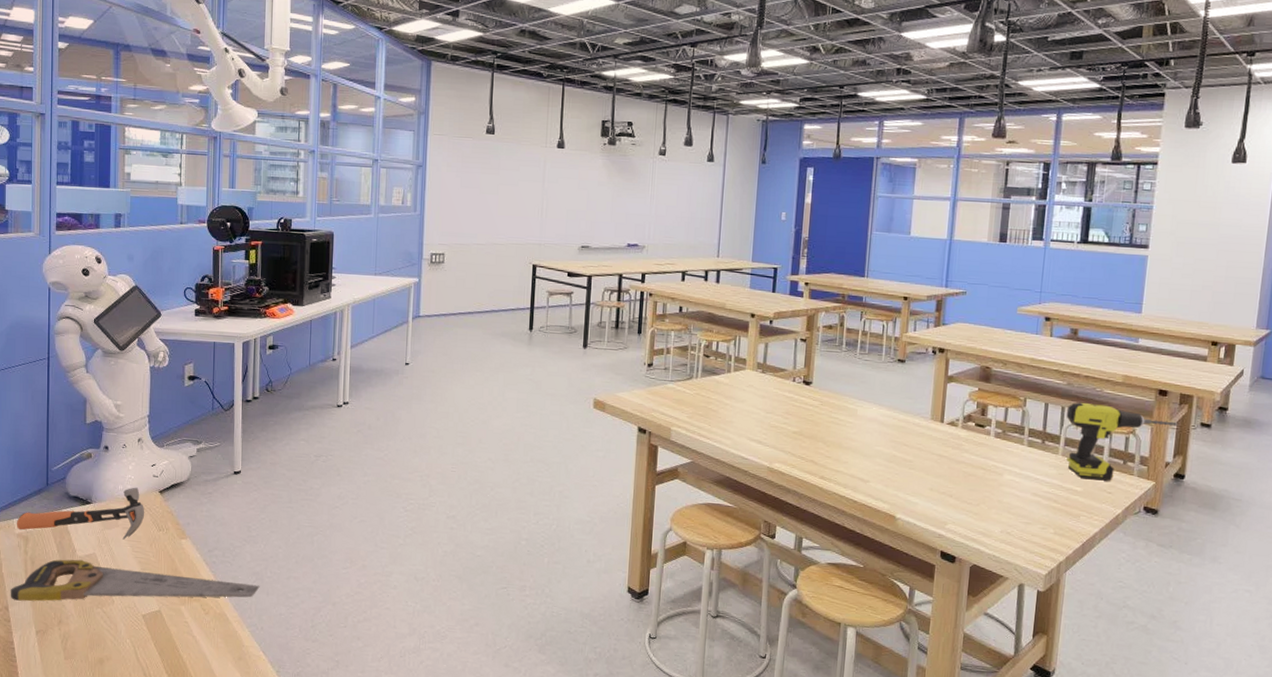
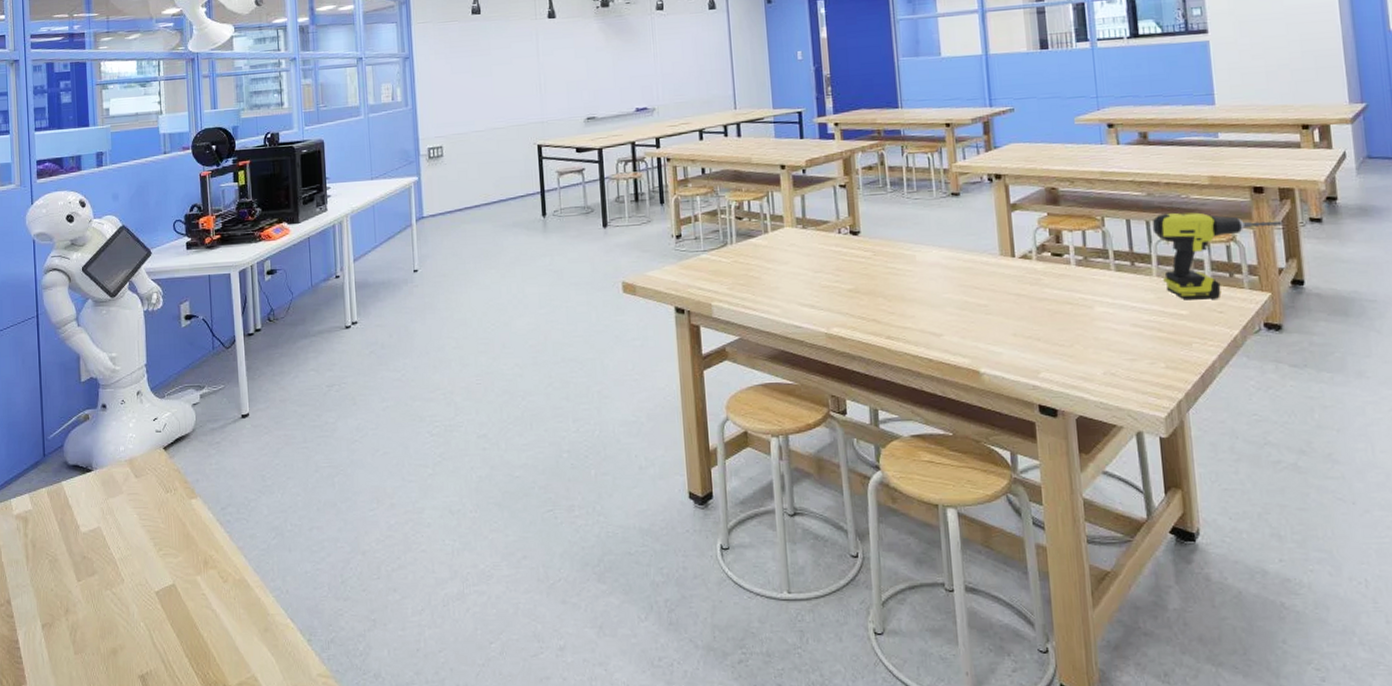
hand saw: present [10,559,260,602] -> none [11,536,281,592]
claw hammer: present [16,487,145,540] -> none [14,446,150,511]

